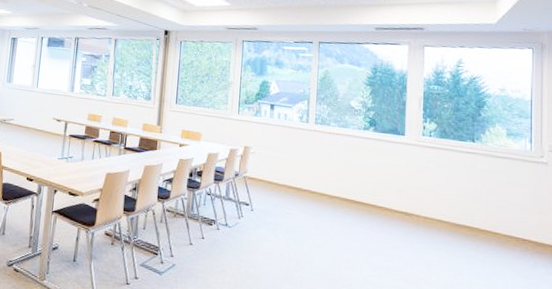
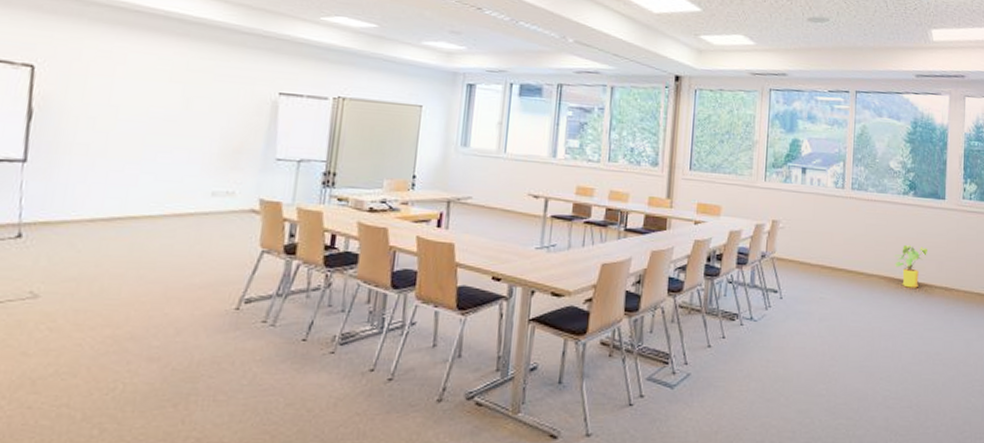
house plant: none [355,173,387,211] -> present [894,244,927,288]

